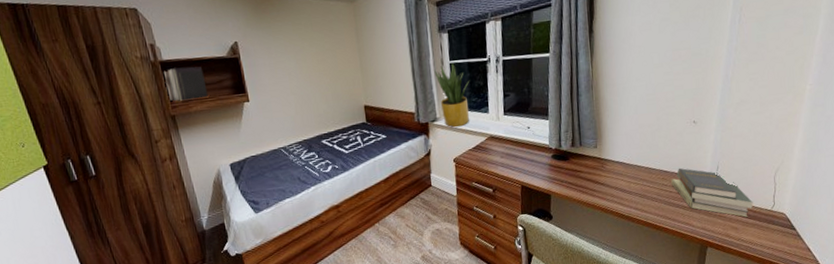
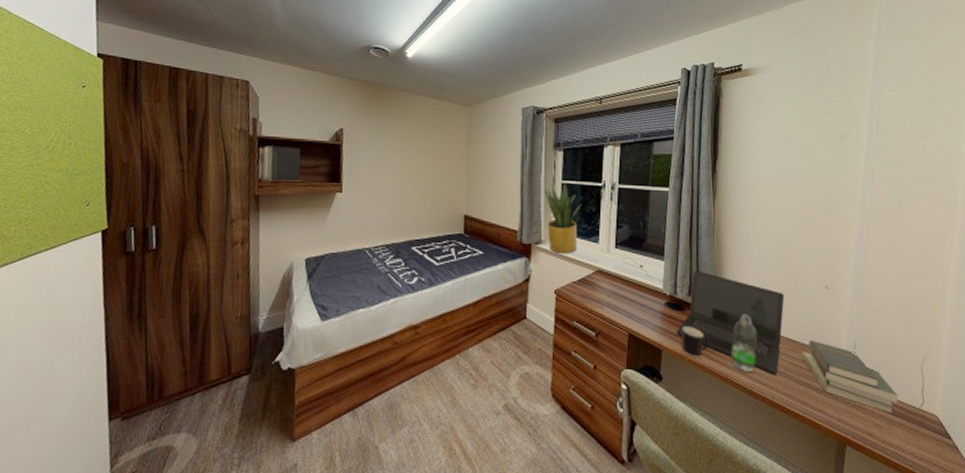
laptop: none [562,124,657,201] -> present [676,270,785,375]
mug: none [566,172,591,198] -> present [680,325,708,359]
bottle: none [611,155,633,203] -> present [731,313,758,373]

